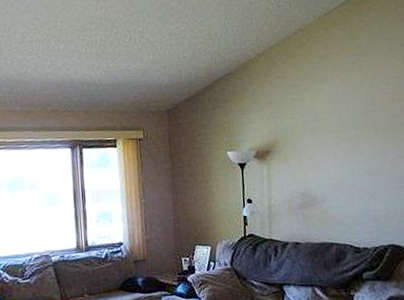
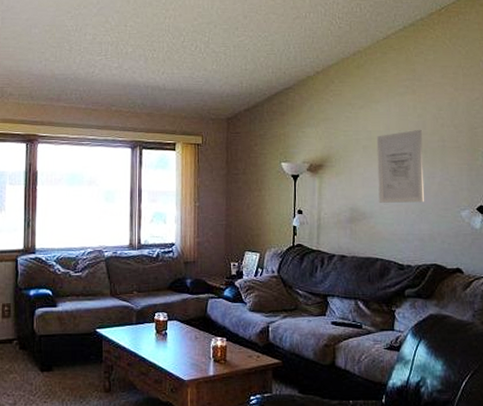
wall art: none [324,106,378,186] -> present [376,129,425,203]

